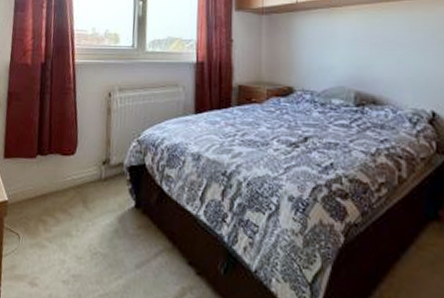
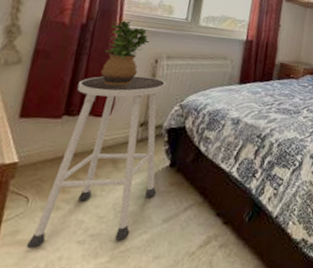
stool: none [22,111,126,285] -> present [26,76,167,249]
potted plant: none [62,55,102,123] -> present [101,20,150,86]

